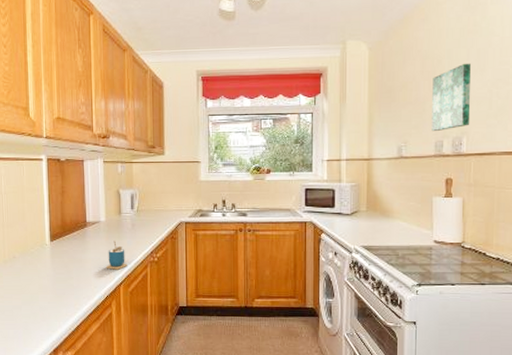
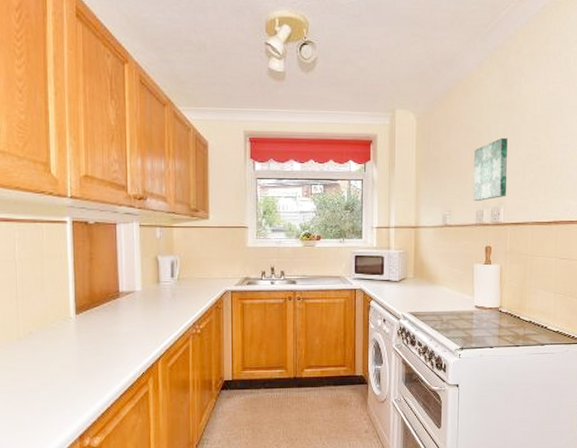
cup: present [106,241,128,270] -> none [142,312,167,344]

